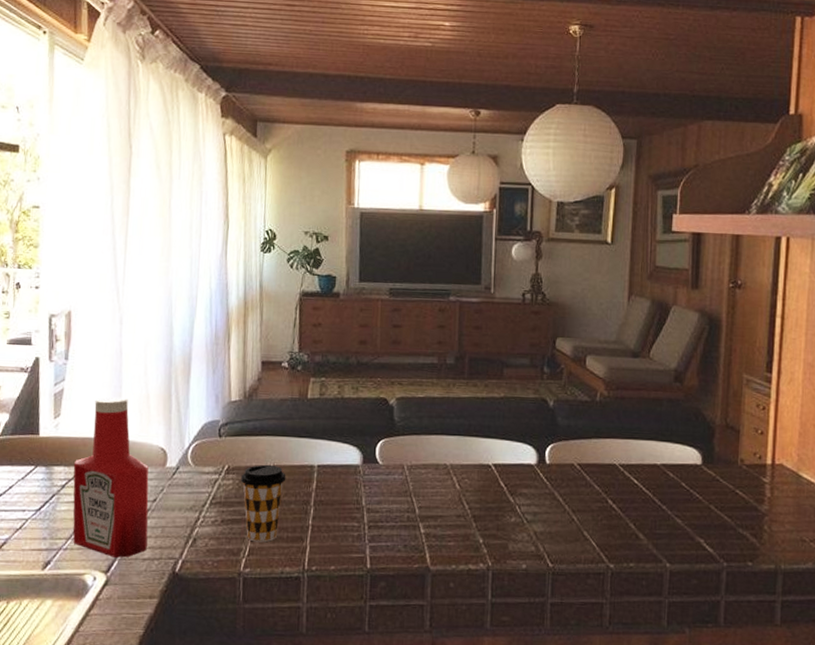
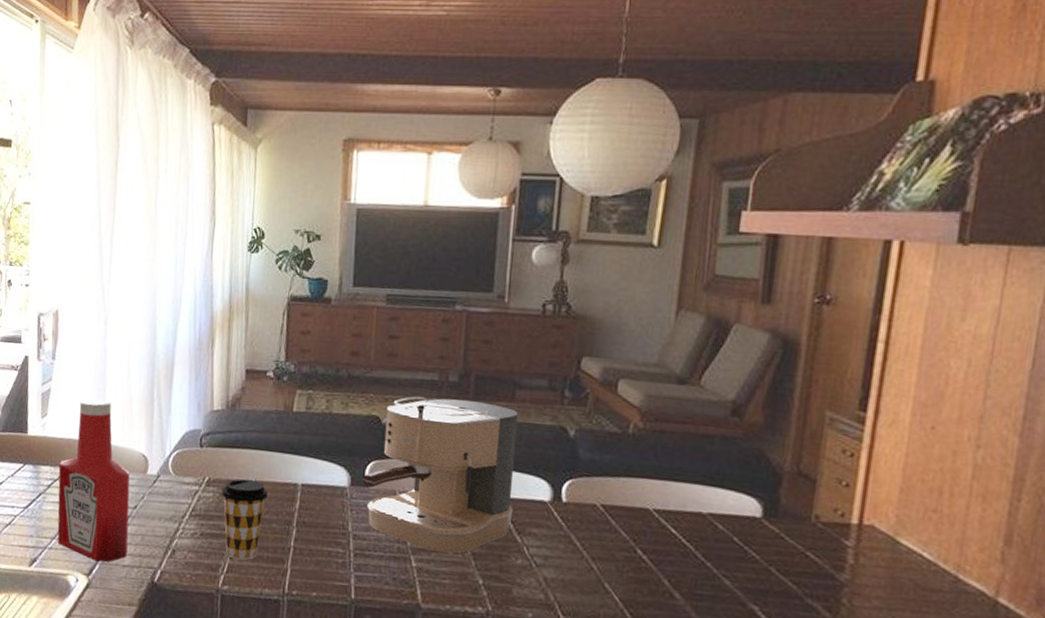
coffee maker: none [374,378,507,518] -> present [362,396,519,554]

